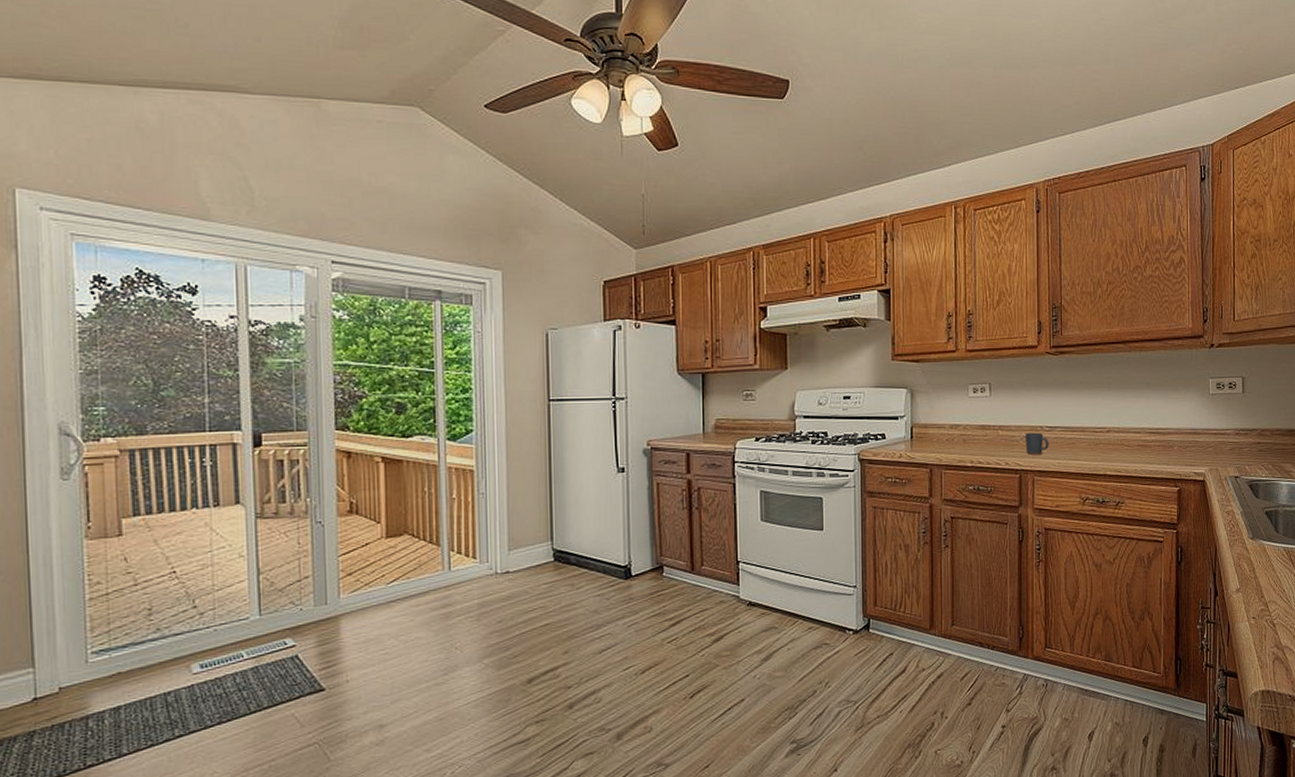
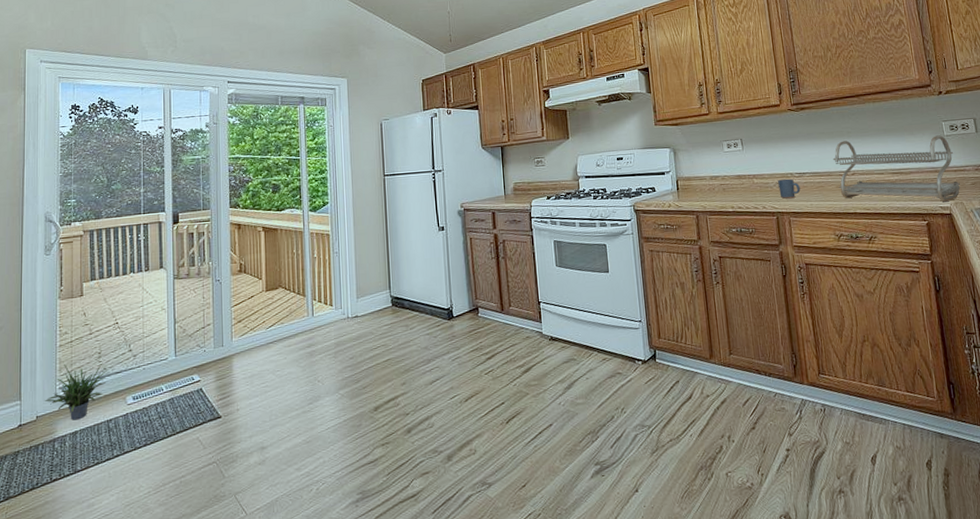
potted plant: none [69,620,161,693] -> present [44,362,107,420]
dish rack: none [1088,393,1218,467] -> present [832,135,961,202]

